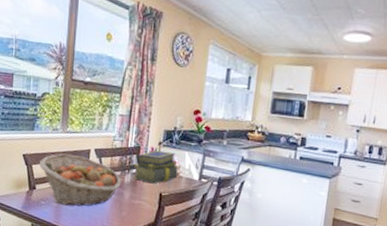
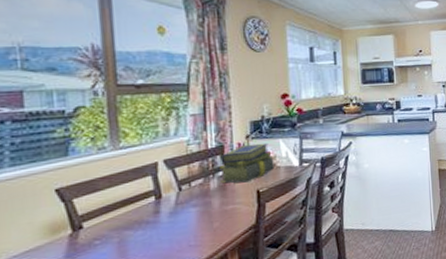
fruit basket: present [39,153,121,207] -> none [82,172,206,238]

